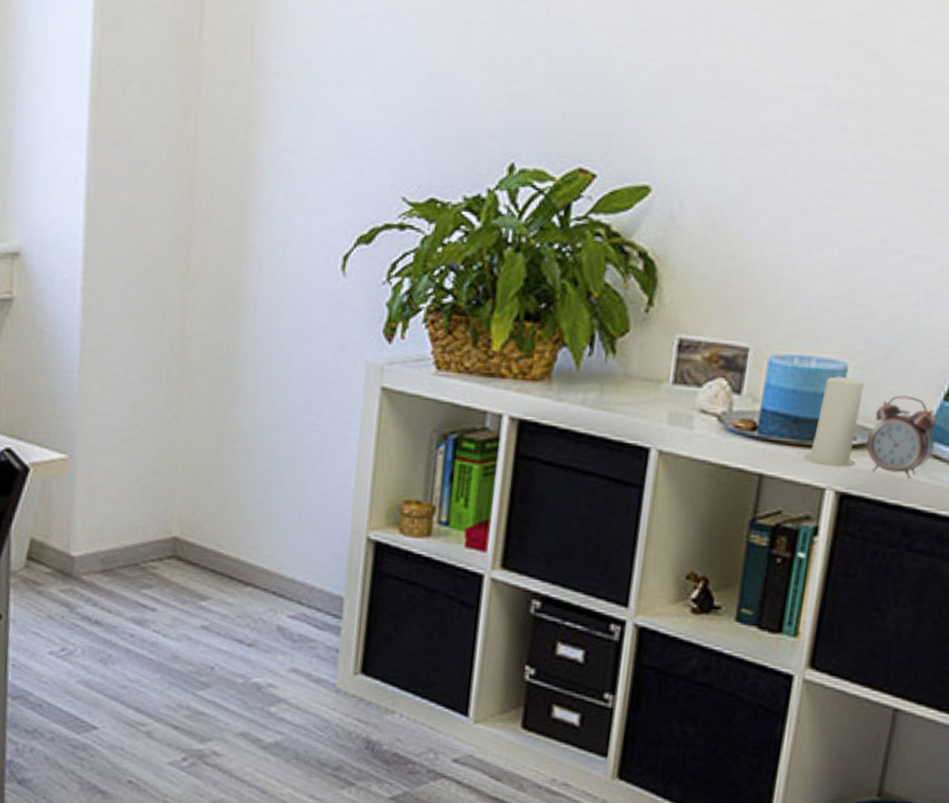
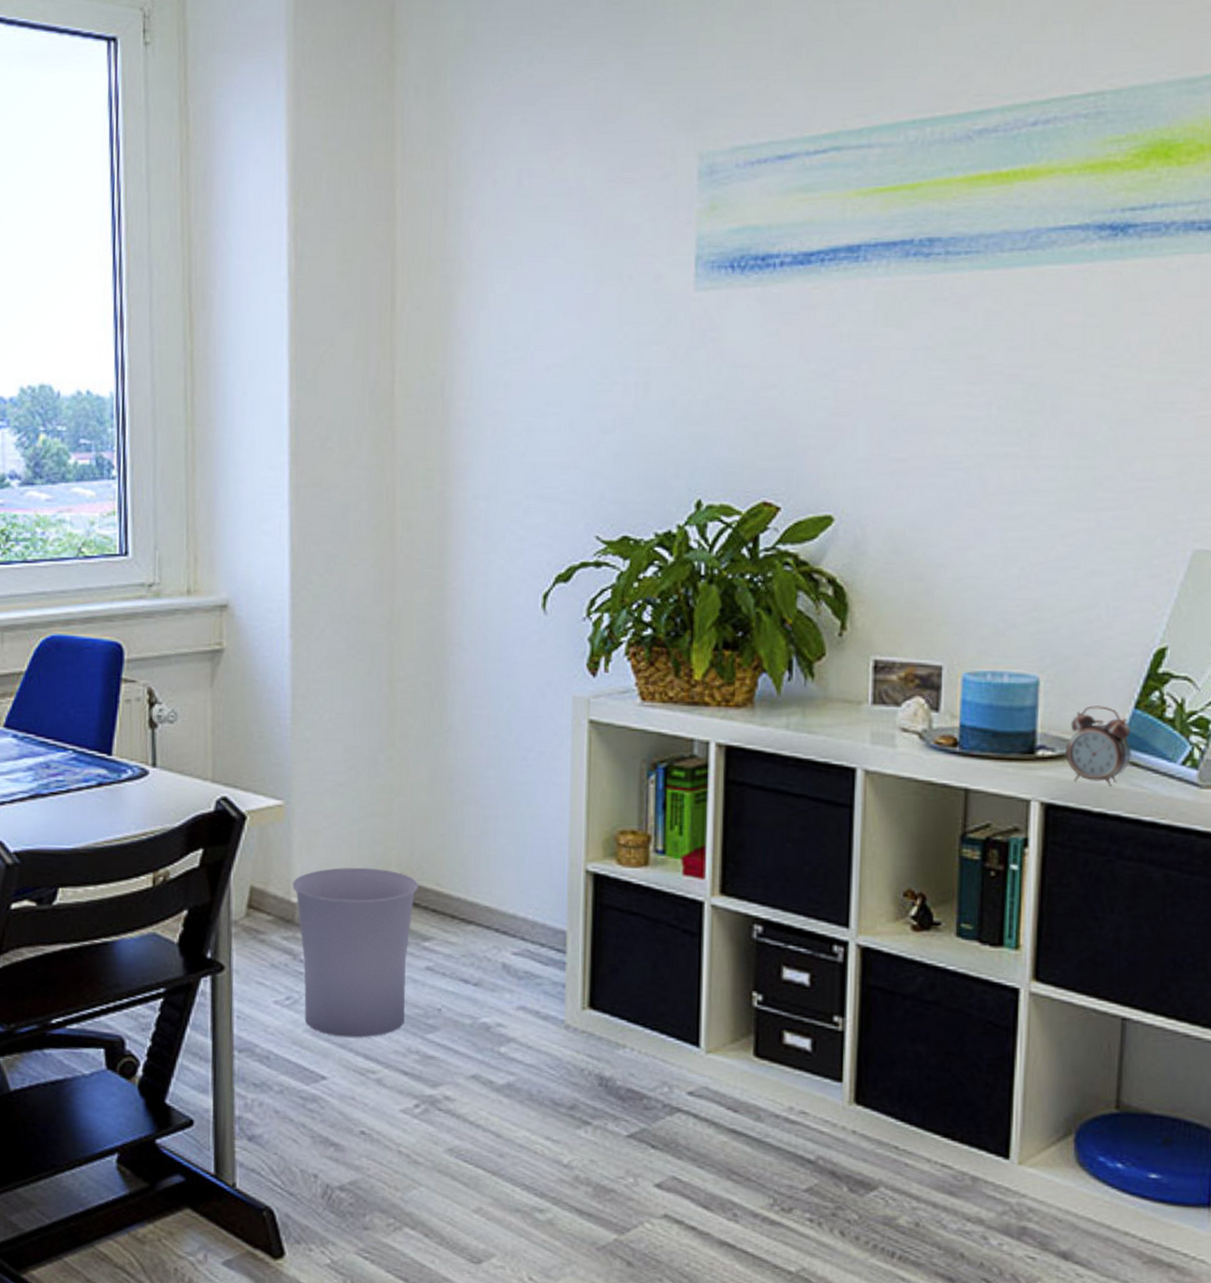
waste bin: none [72,524,198,691] -> present [293,867,418,1038]
candle: present [803,376,865,468] -> none [1006,690,1058,779]

